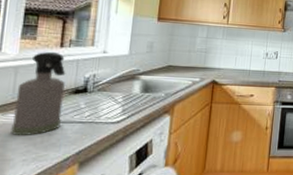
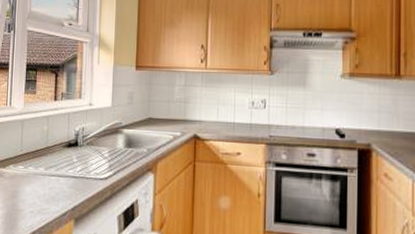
spray bottle: present [11,51,66,135] -> none [21,105,60,188]

